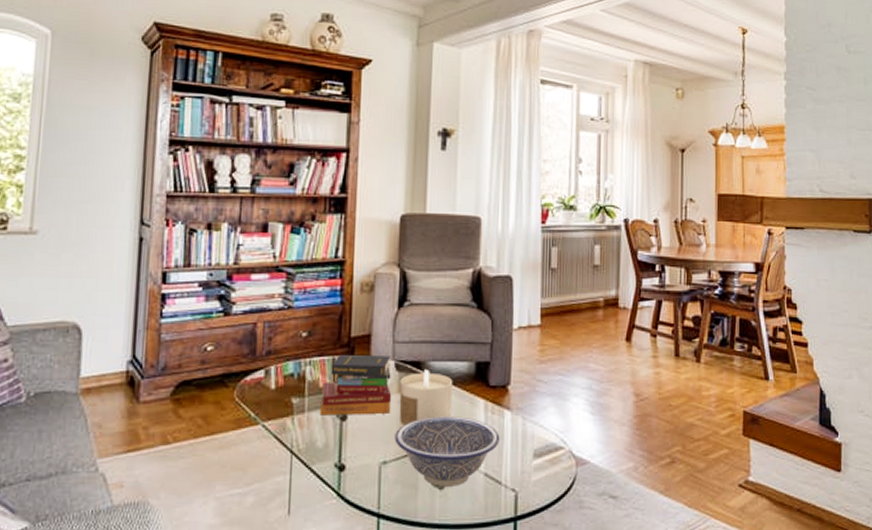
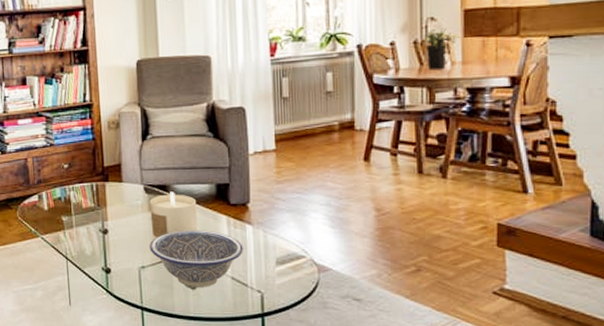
books: present [319,354,392,416] -> none [85,181,144,230]
flower arrangement: none [682,209,715,252] -> present [422,28,461,71]

